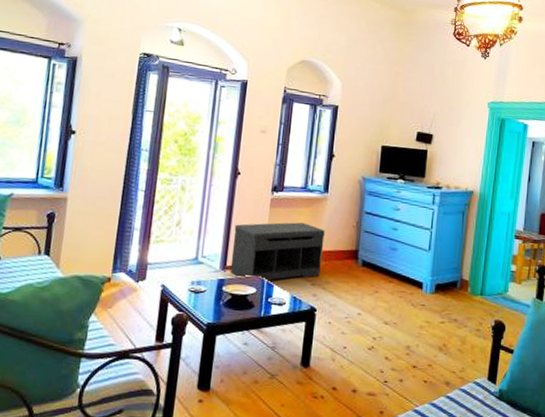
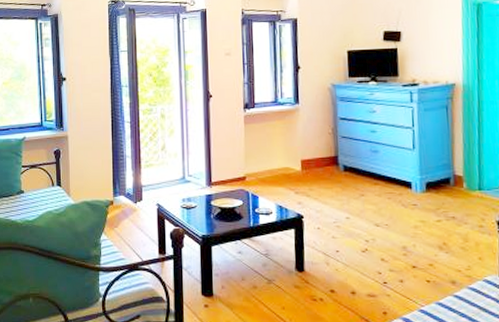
bench: present [230,222,325,283] -> none [214,135,303,195]

